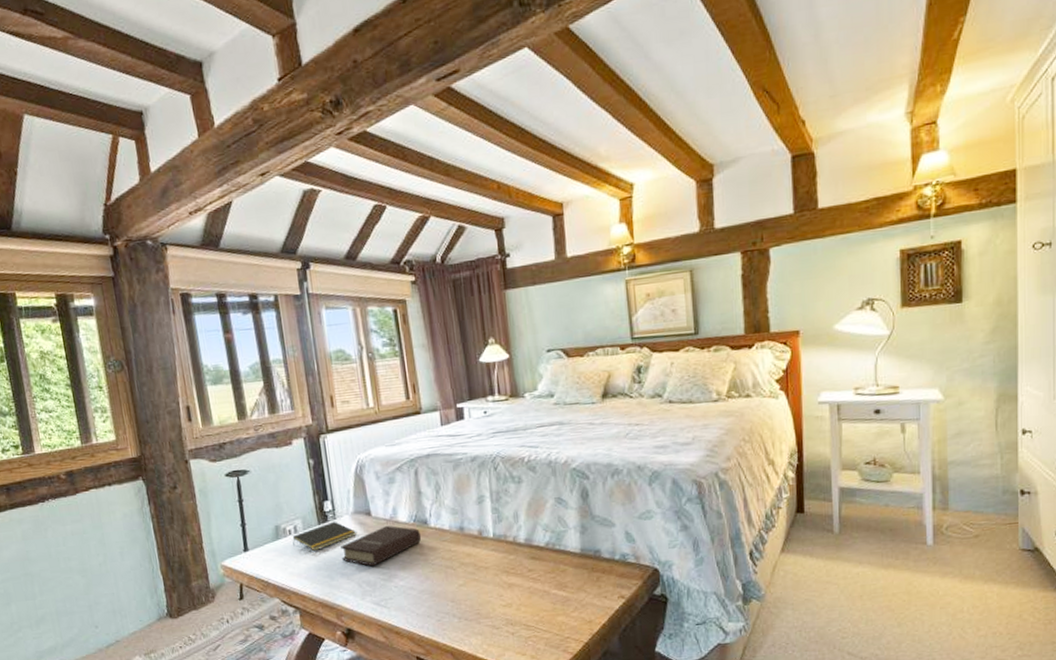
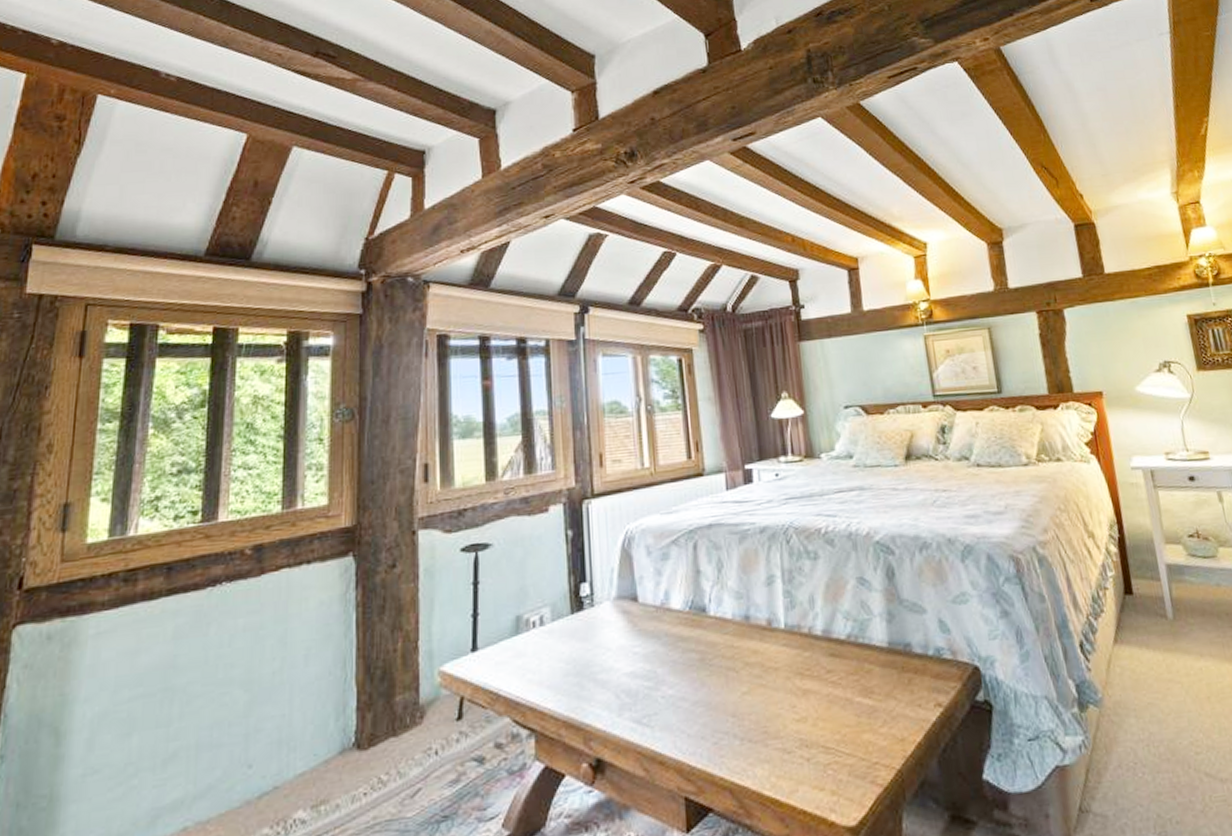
notepad: present [292,521,356,552] -> none [536,609,618,650]
book: present [340,526,422,567] -> none [597,614,698,670]

